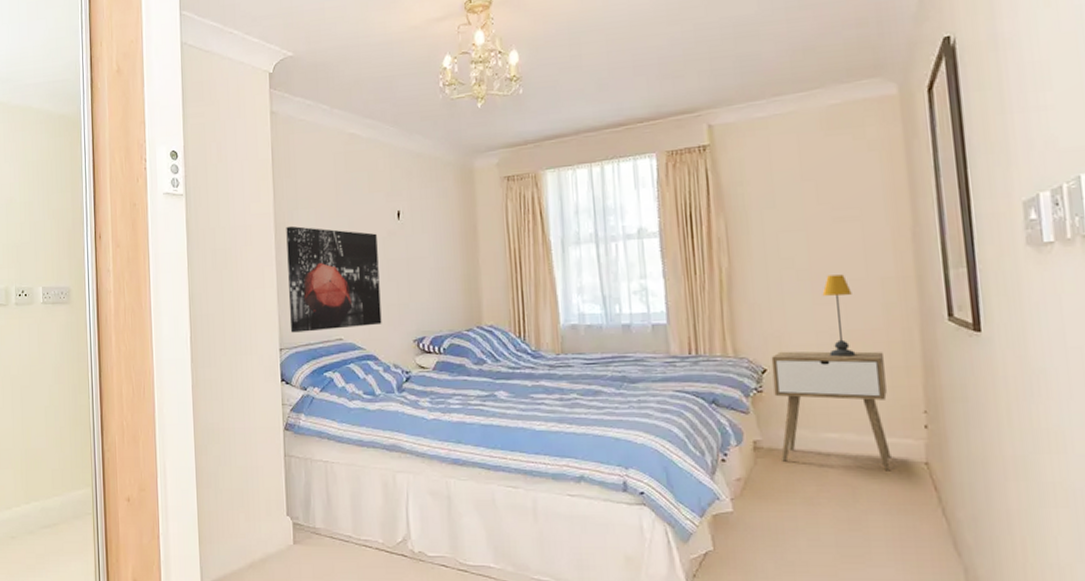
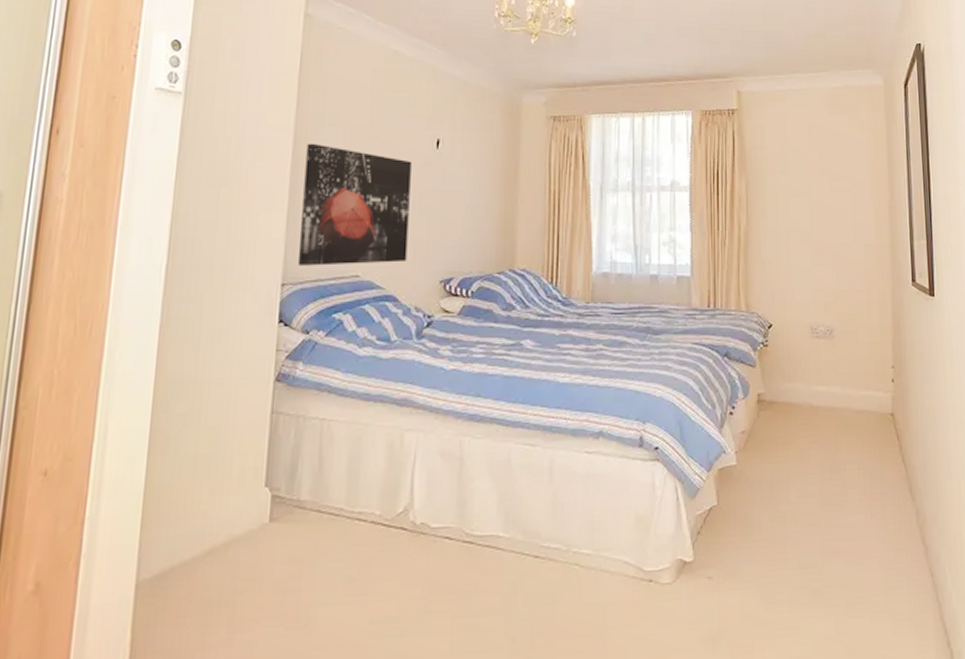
nightstand: present [771,351,891,471] -> none [776,307,866,422]
table lamp: present [822,274,856,357] -> none [820,239,843,315]

